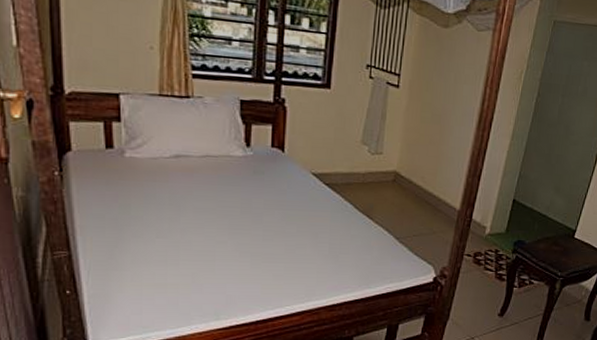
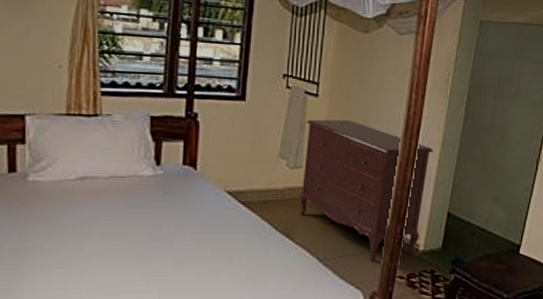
dresser: none [378,109,504,241] -> present [299,119,433,262]

